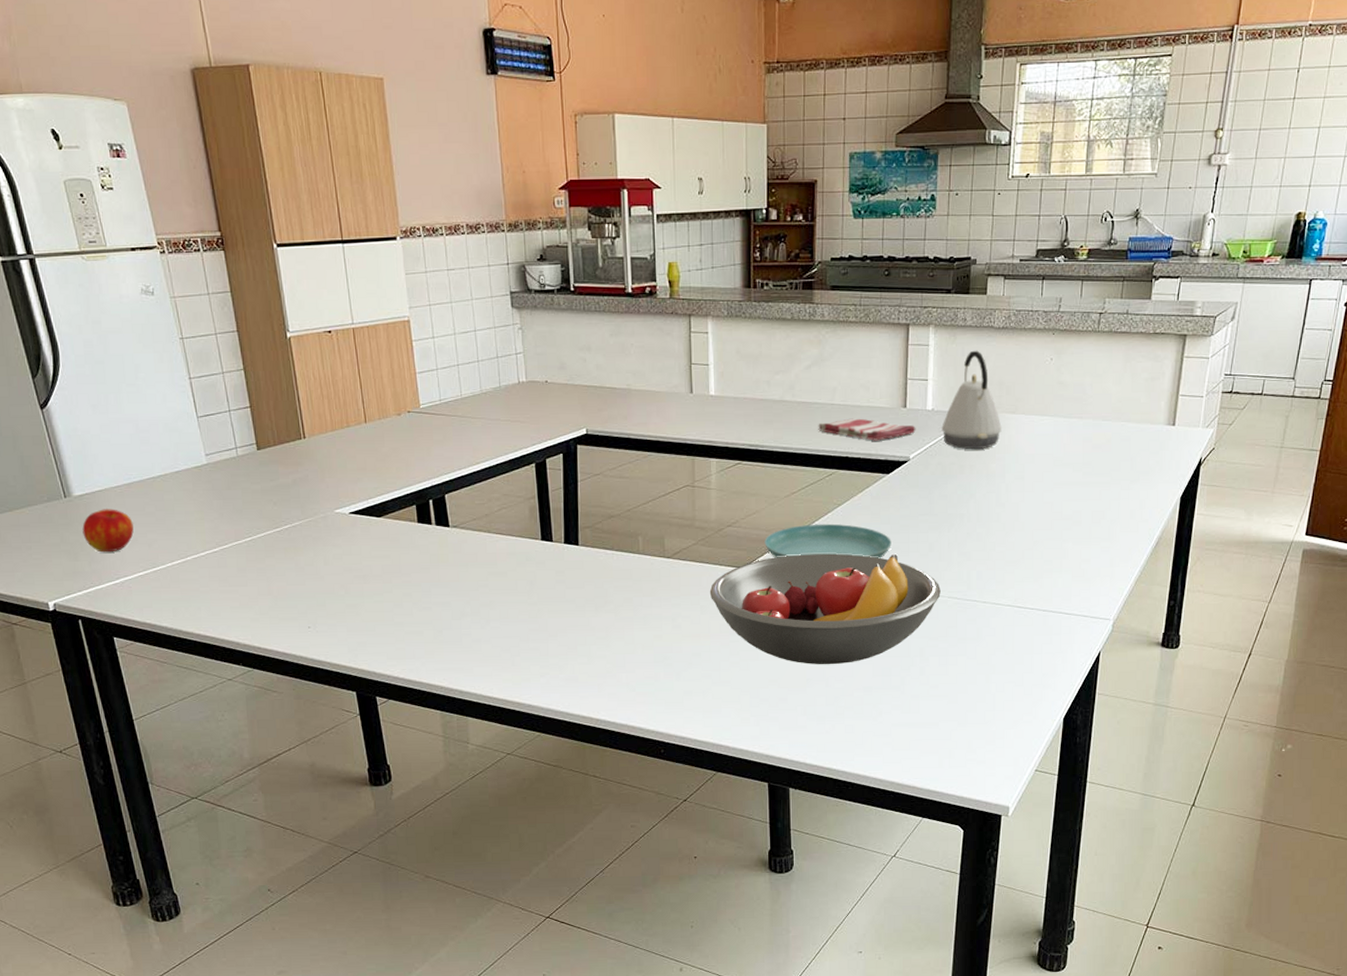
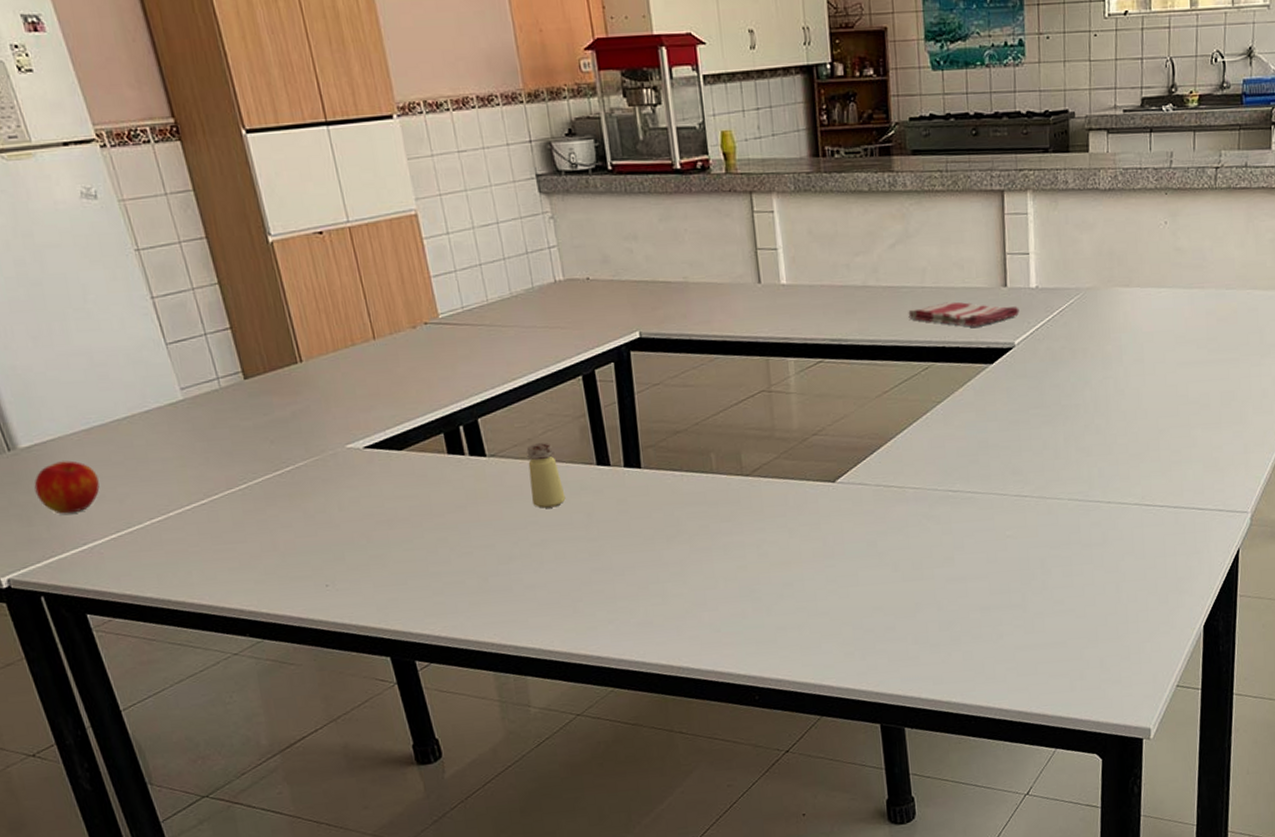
saltshaker: none [483,518,513,574] -> present [526,442,566,508]
fruit bowl: present [709,553,941,665] -> none [797,454,1060,587]
saucer: present [764,523,892,558] -> none [856,424,1001,468]
kettle: present [941,350,1002,450] -> none [1048,216,1116,331]

